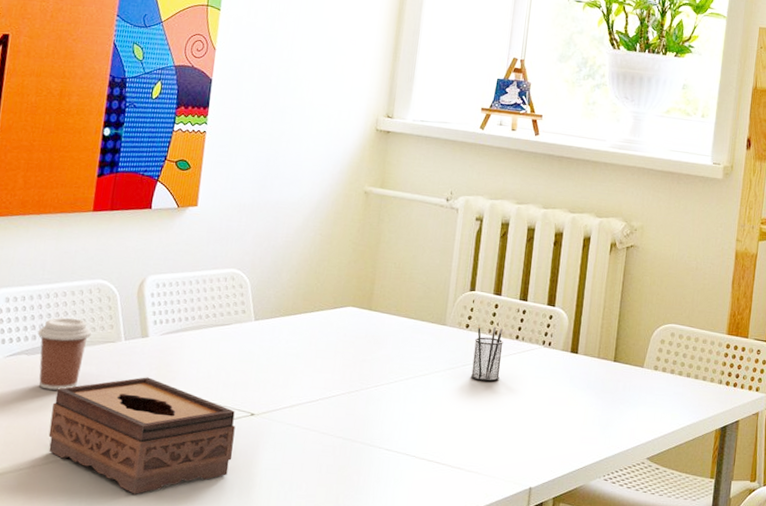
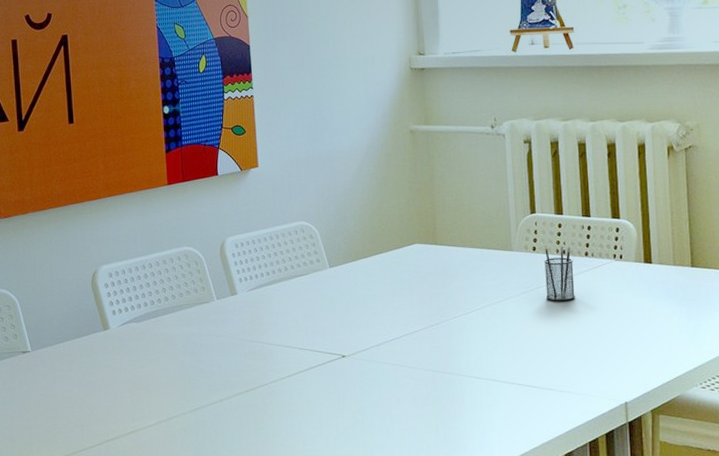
coffee cup: present [37,317,91,390] -> none [141,284,187,352]
tissue box: present [48,377,235,494] -> none [166,331,333,440]

